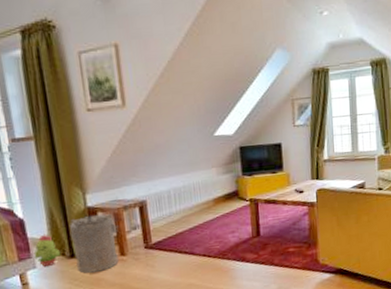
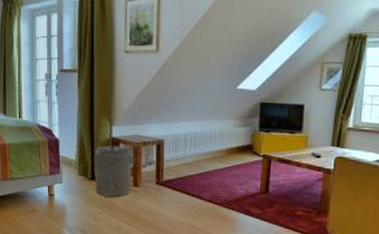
decorative plant: present [33,234,61,267] -> none [62,155,84,183]

